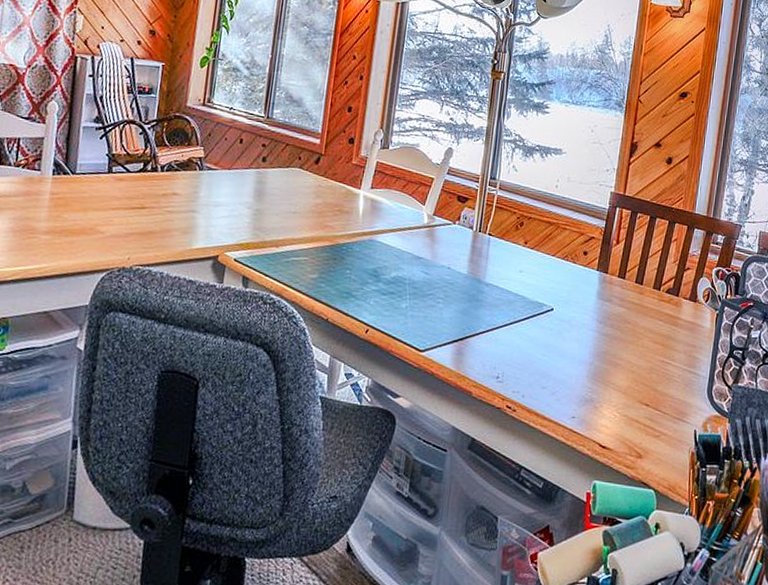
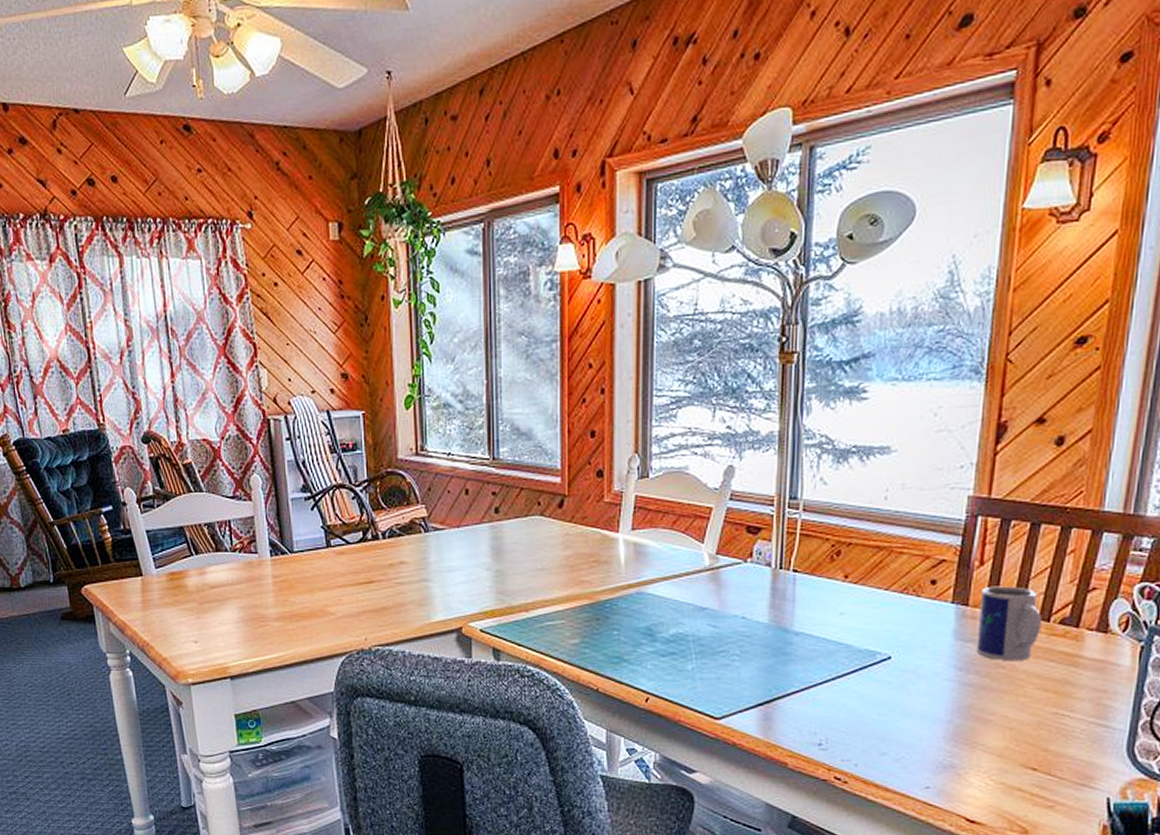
mug: none [611,260,656,319] -> present [976,586,1043,660]

